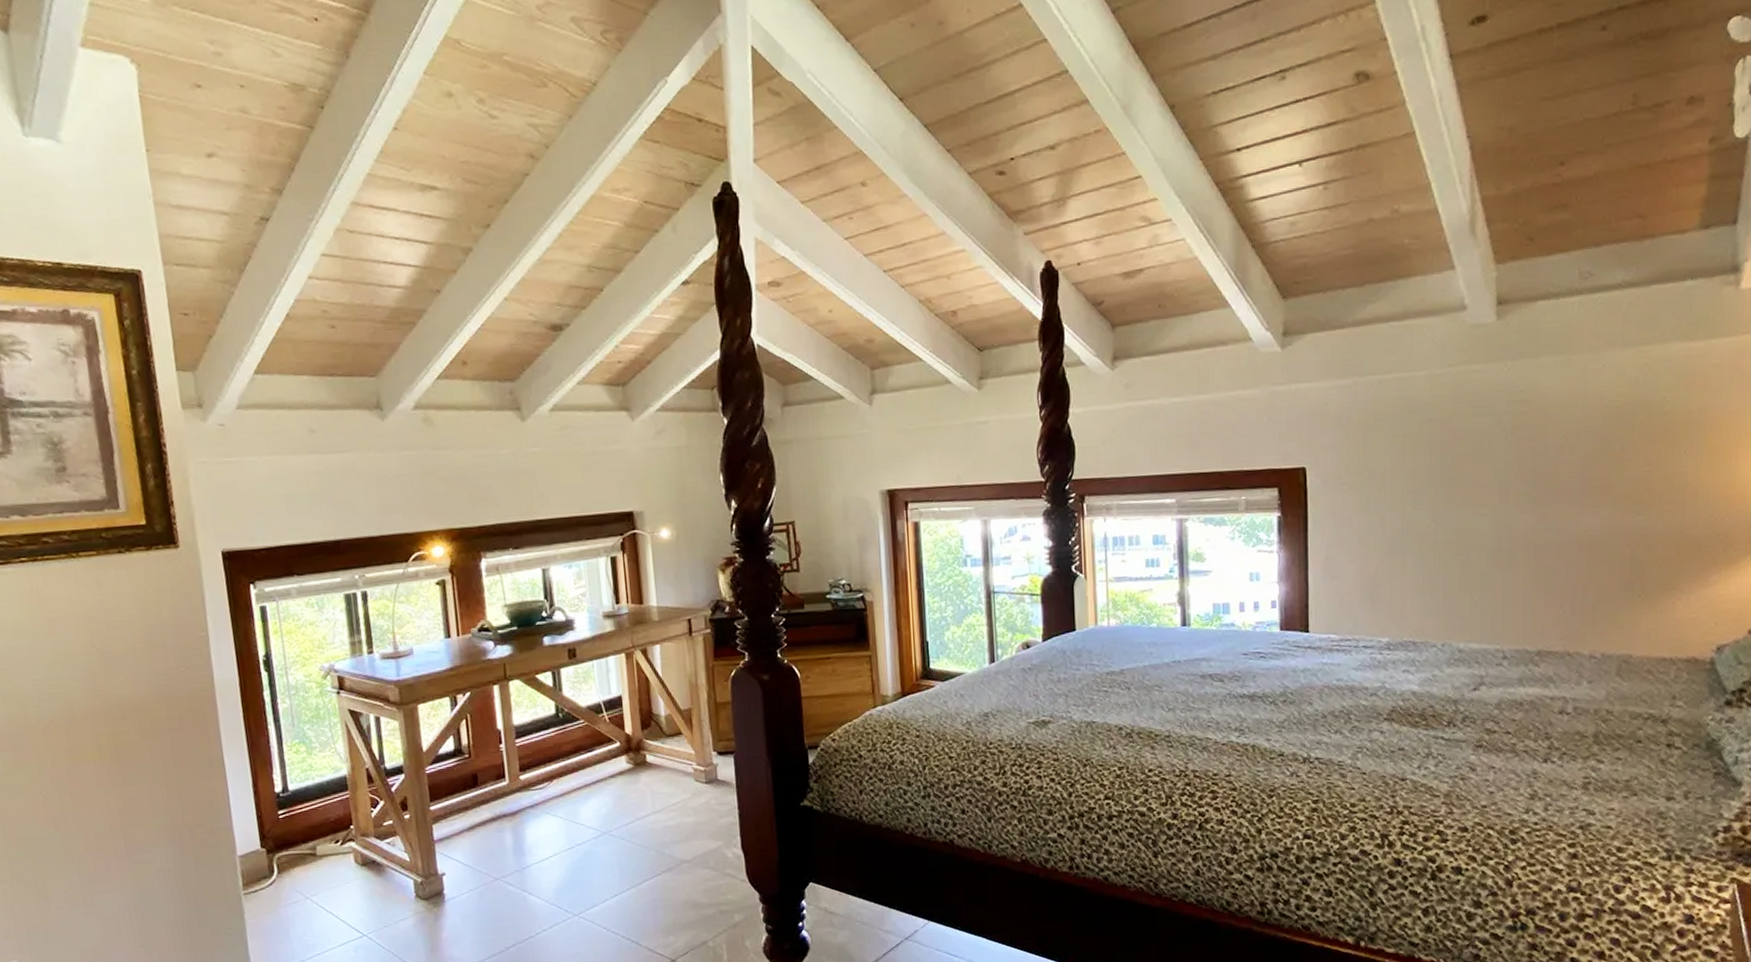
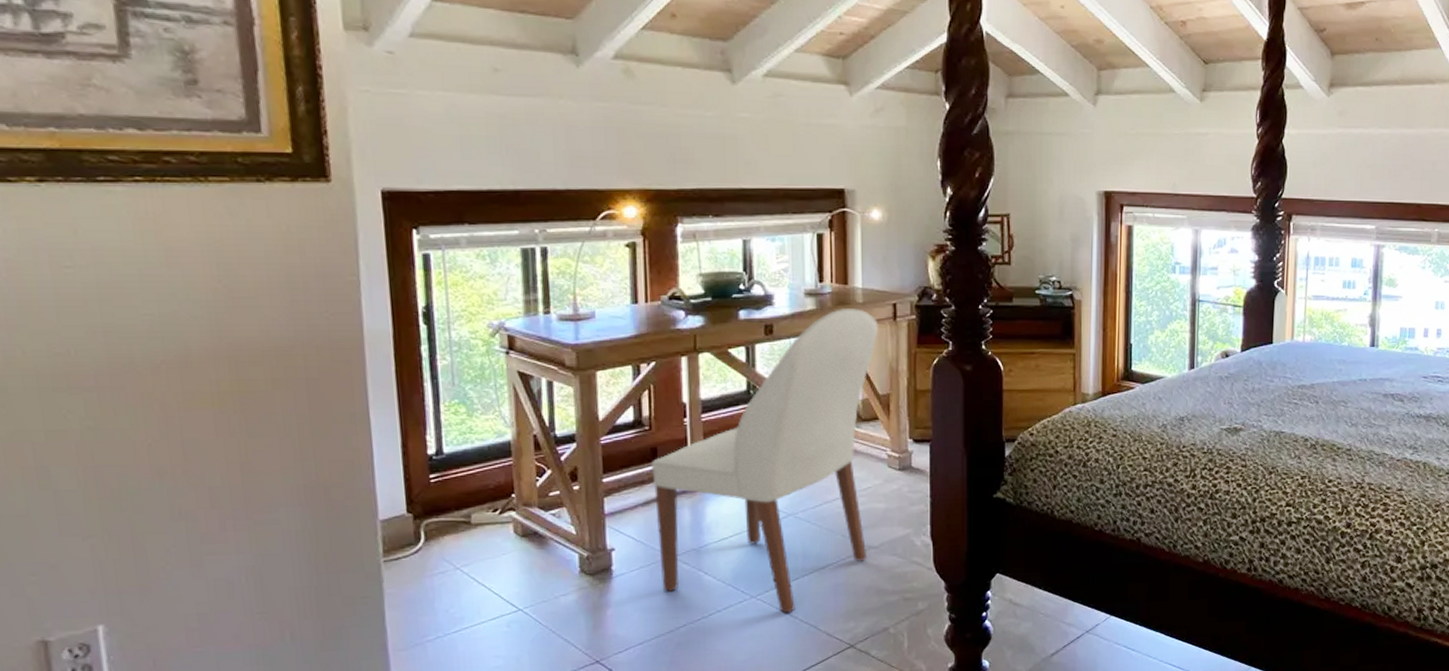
chair: none [473,627,682,930] -> present [651,309,879,613]

